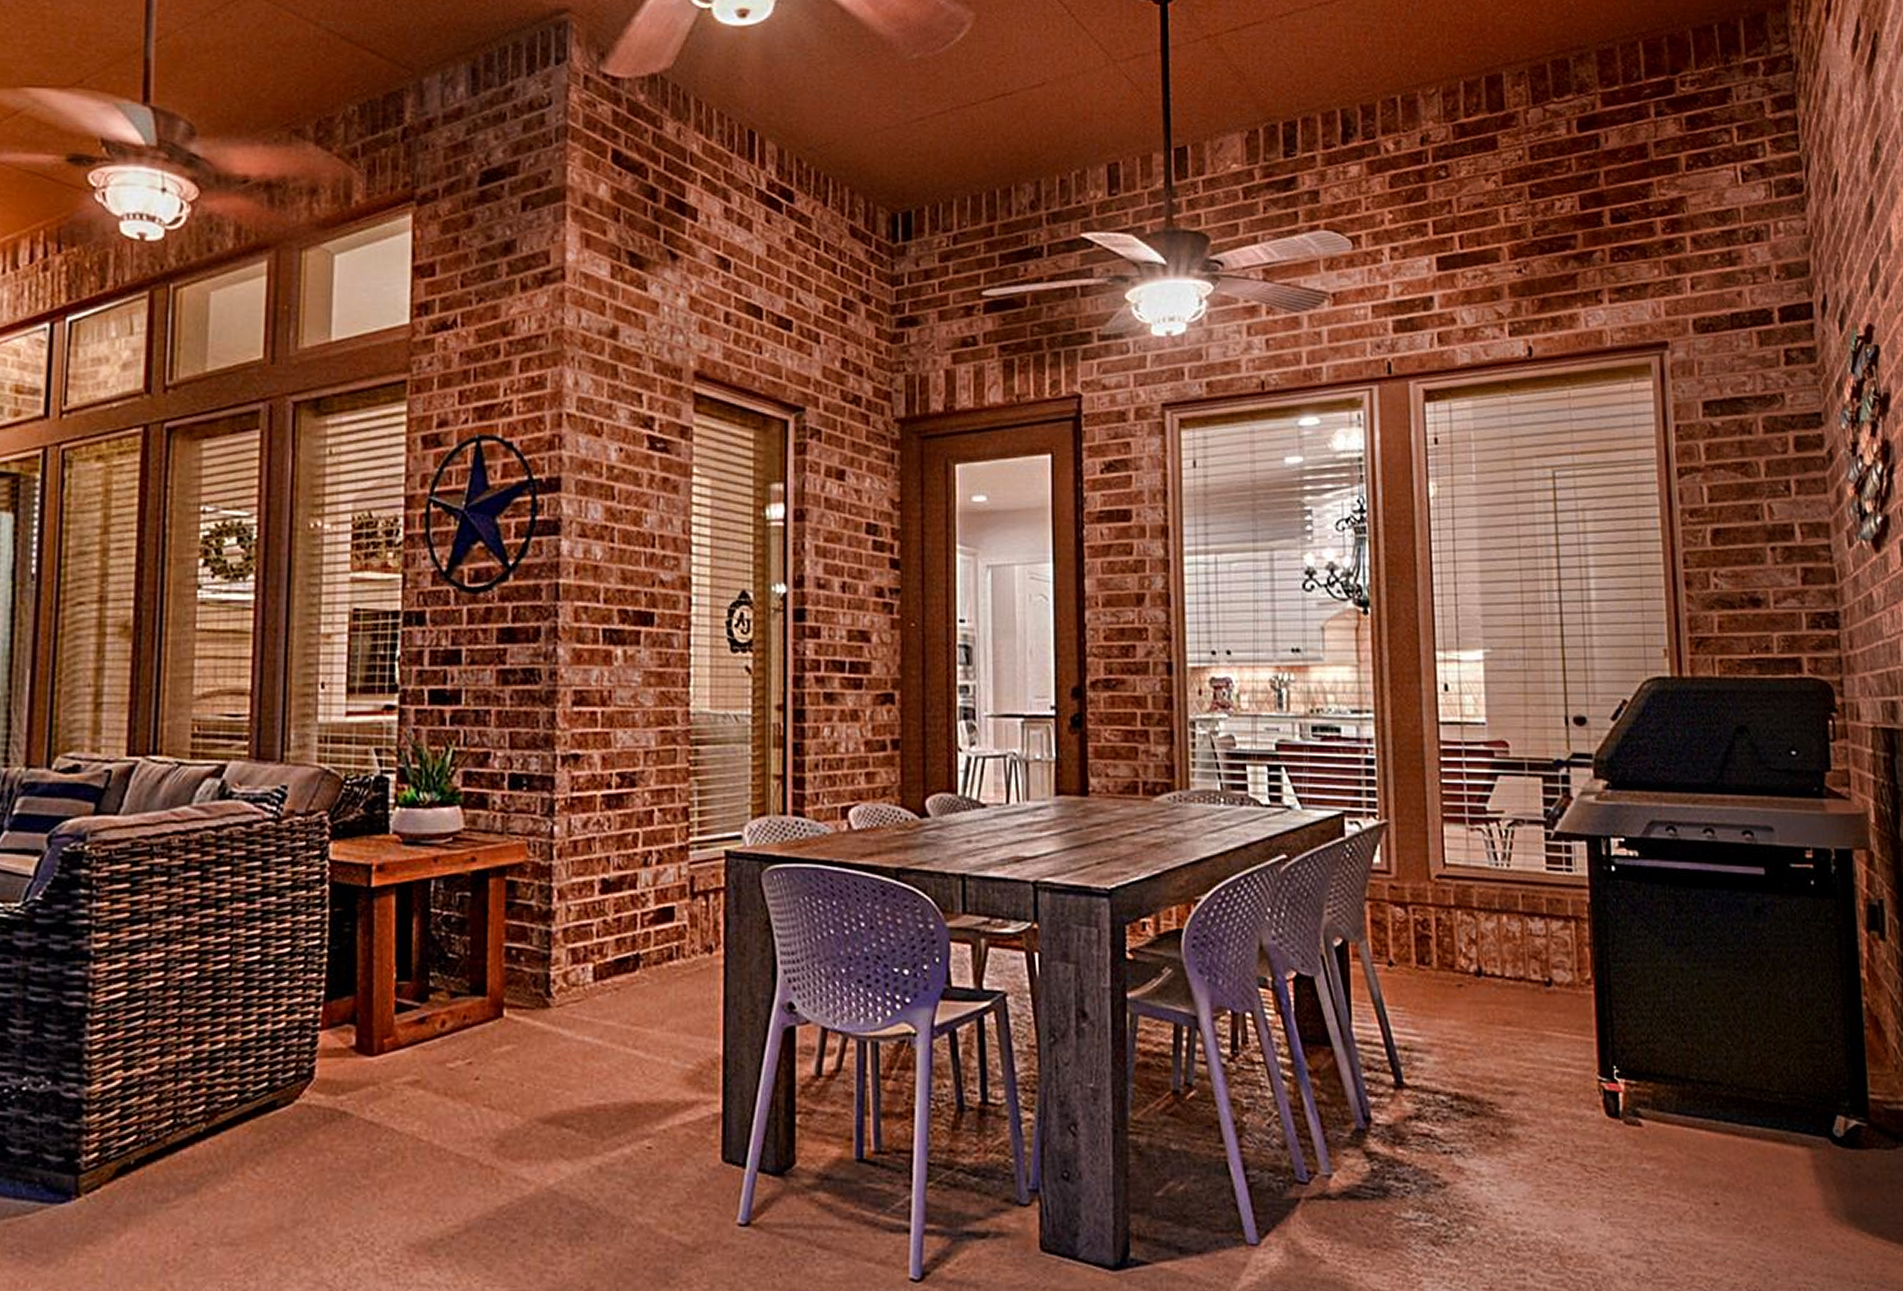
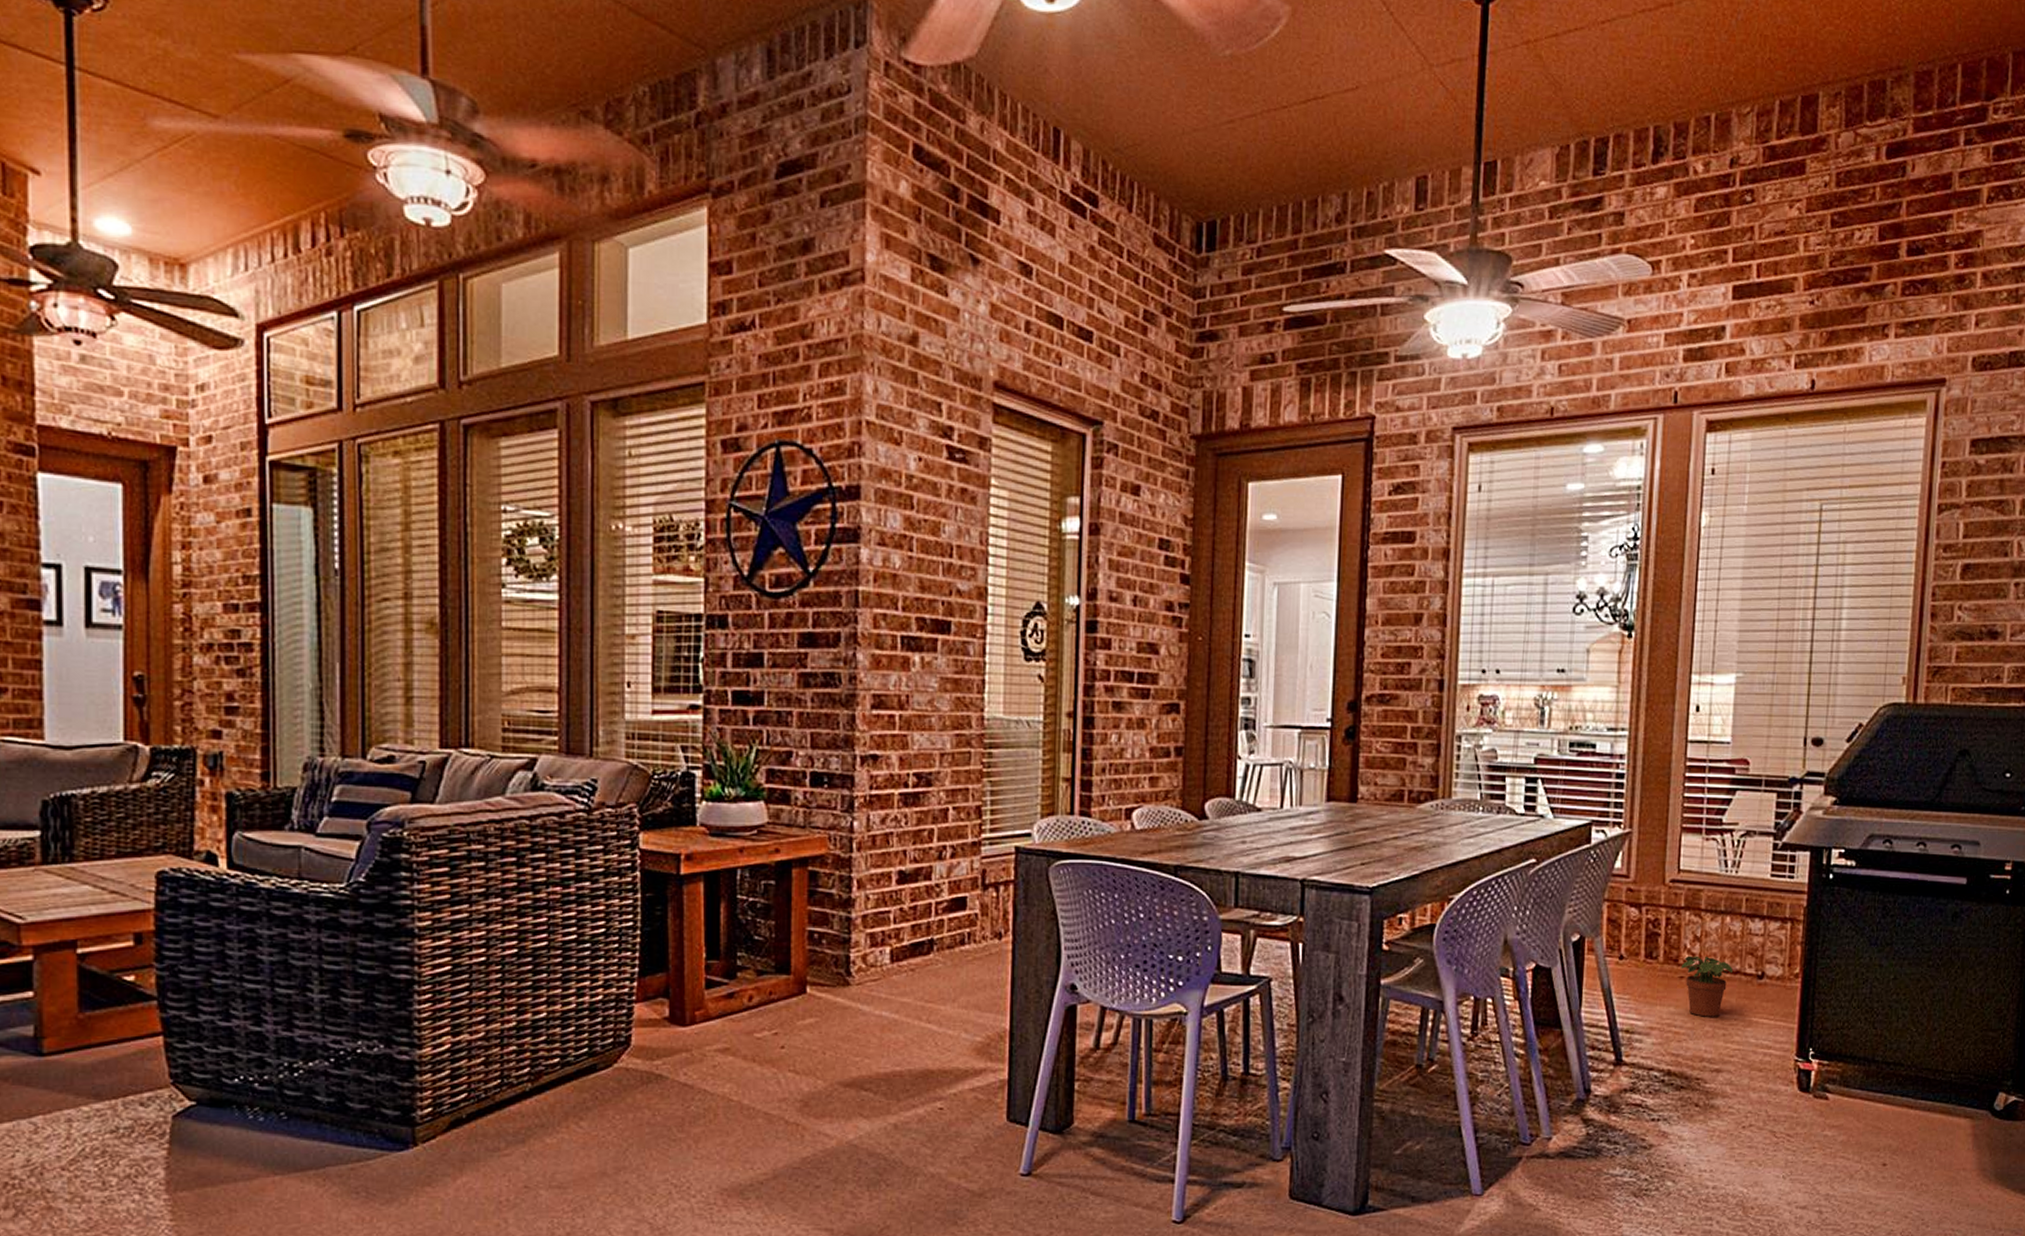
potted plant: none [1458,960,1516,1031] -> present [1681,955,1733,1017]

